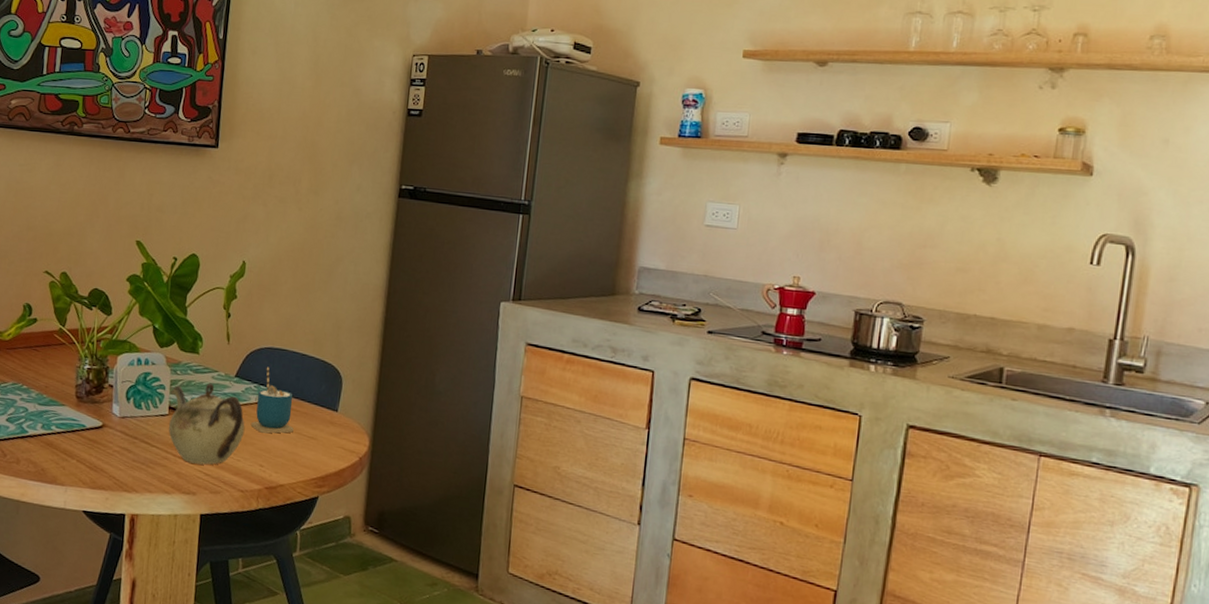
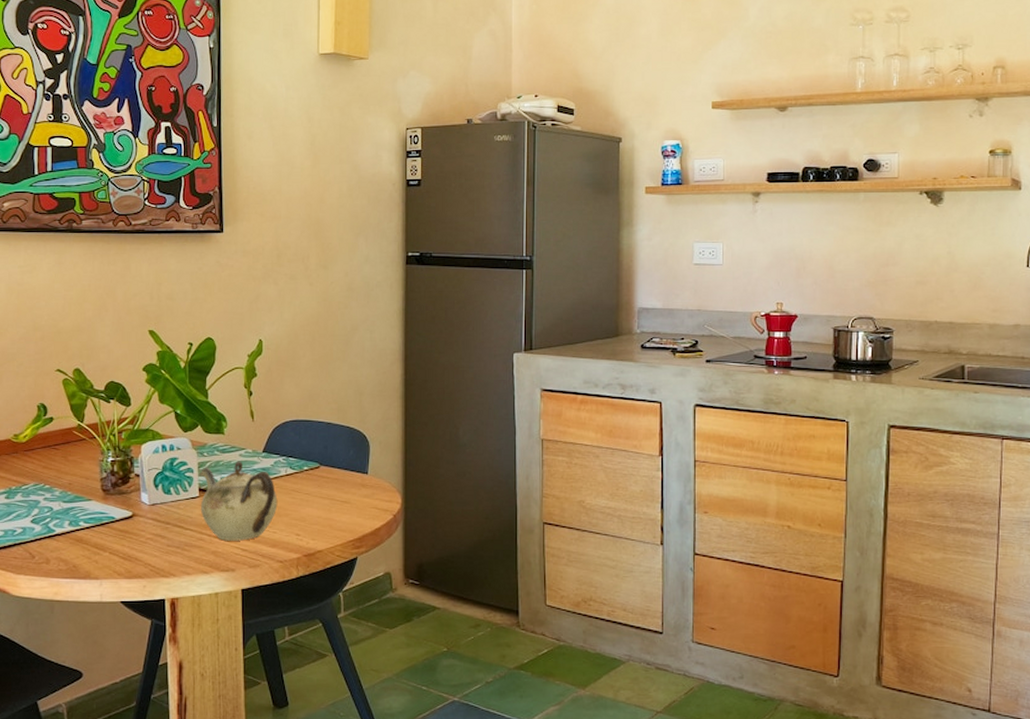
cup: present [251,367,294,434] -> none [284,439,326,503]

